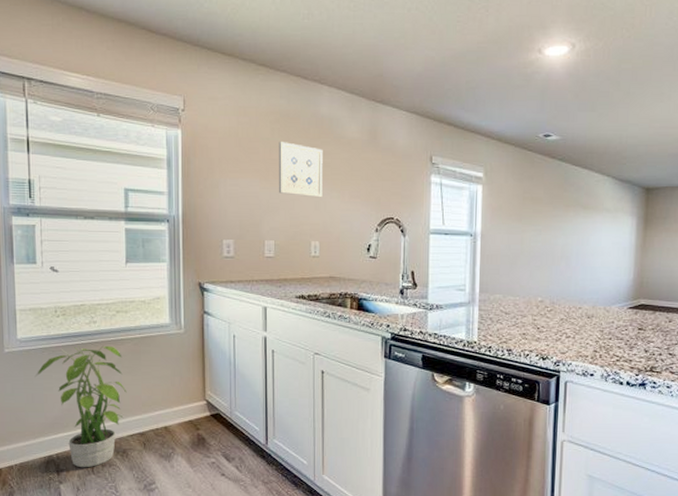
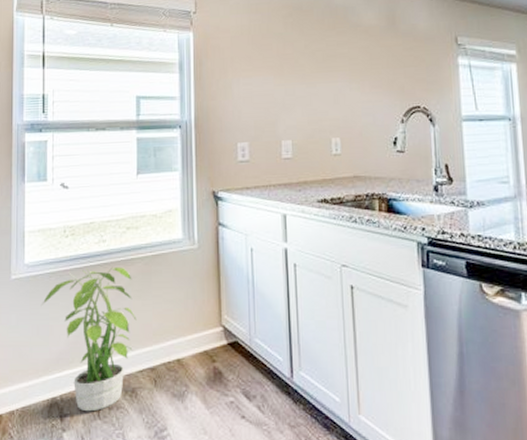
wall art: present [278,141,323,198] -> none [292,34,341,91]

